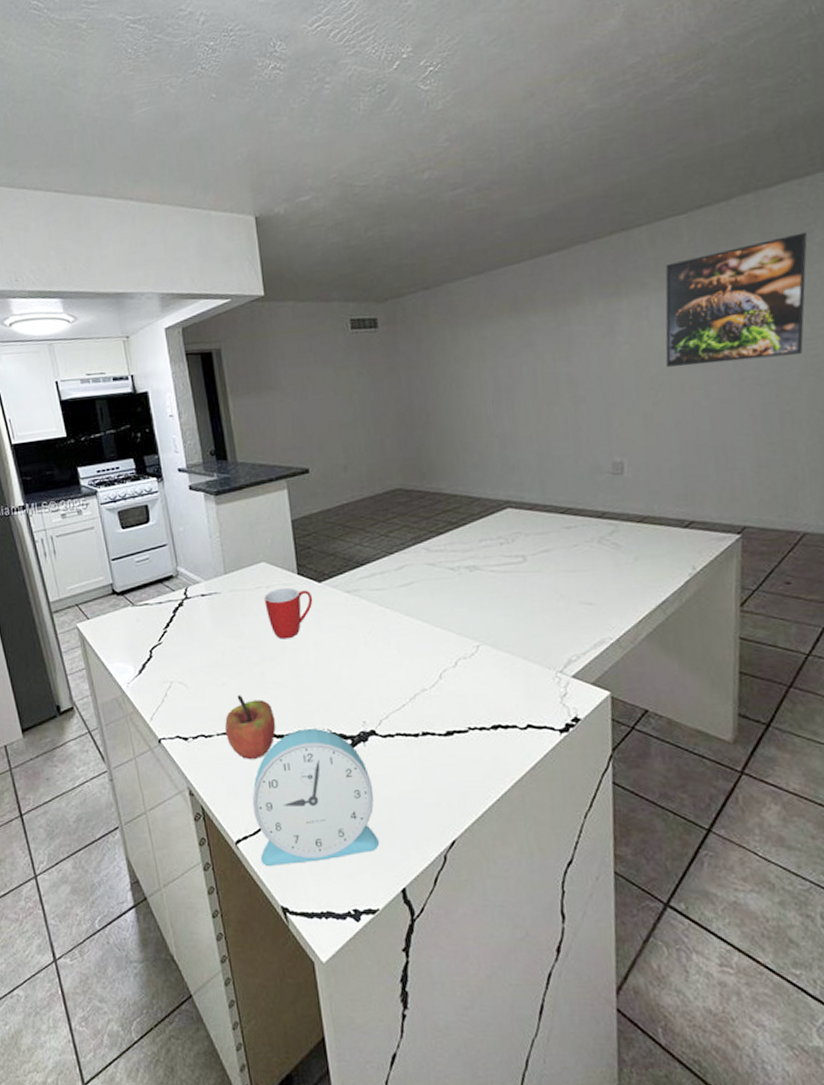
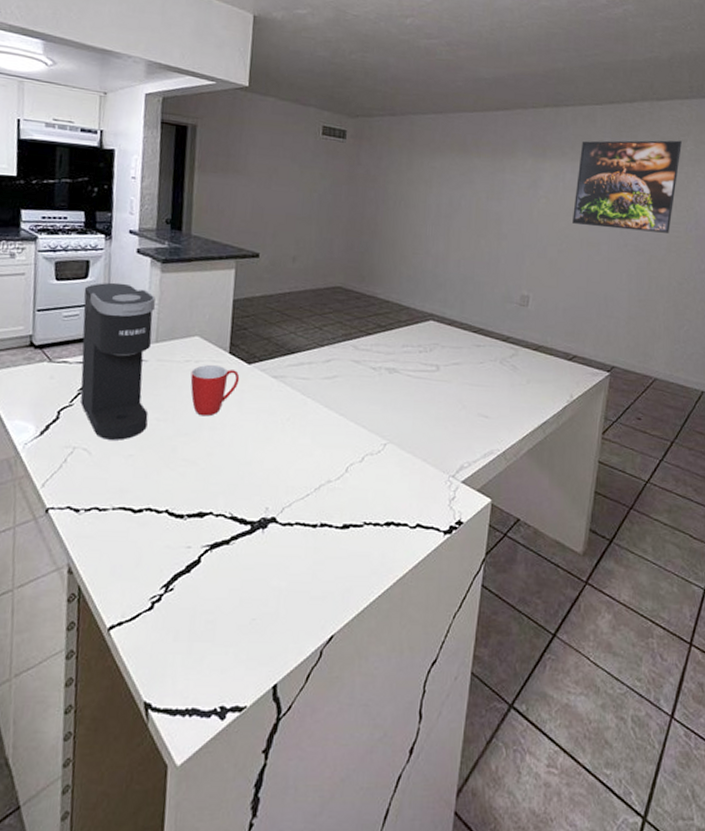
coffee maker: none [148,521,233,672] -> present [80,282,156,440]
apple: present [224,695,276,760] -> none [121,469,178,539]
alarm clock: present [252,729,380,867] -> none [132,511,263,657]

